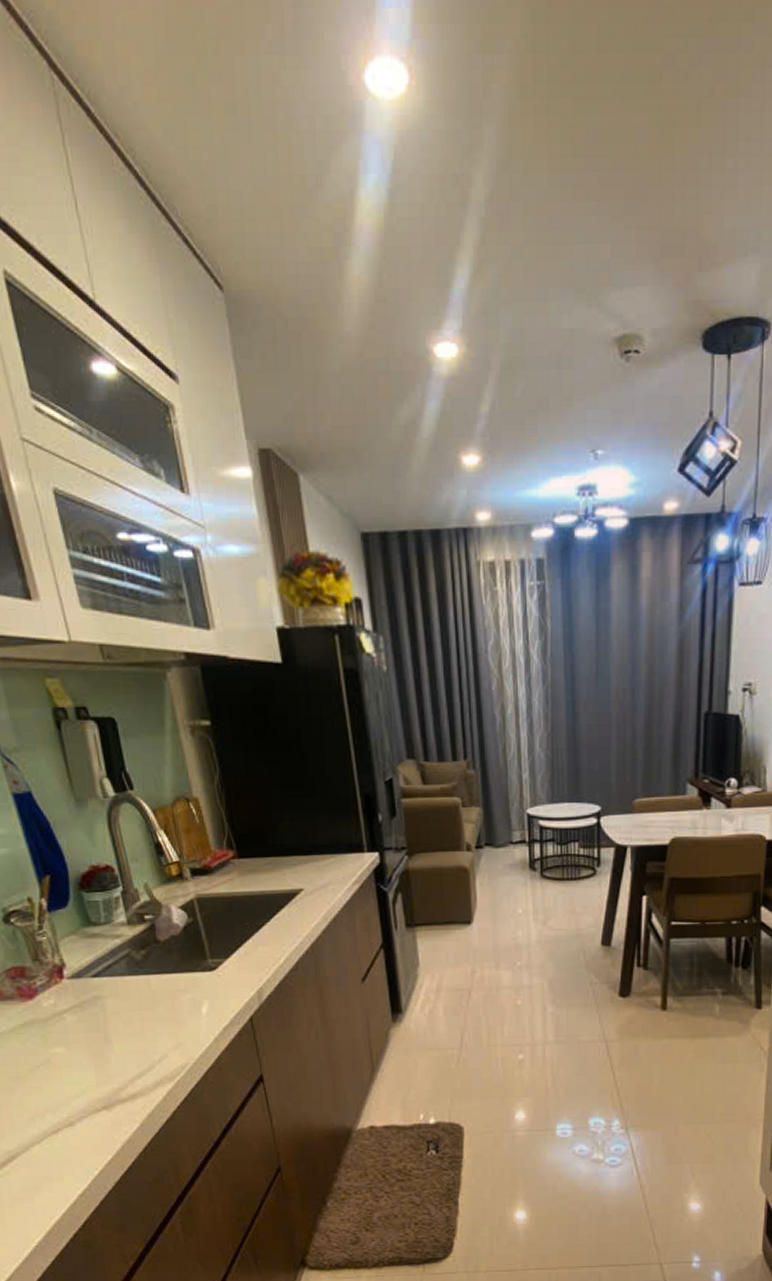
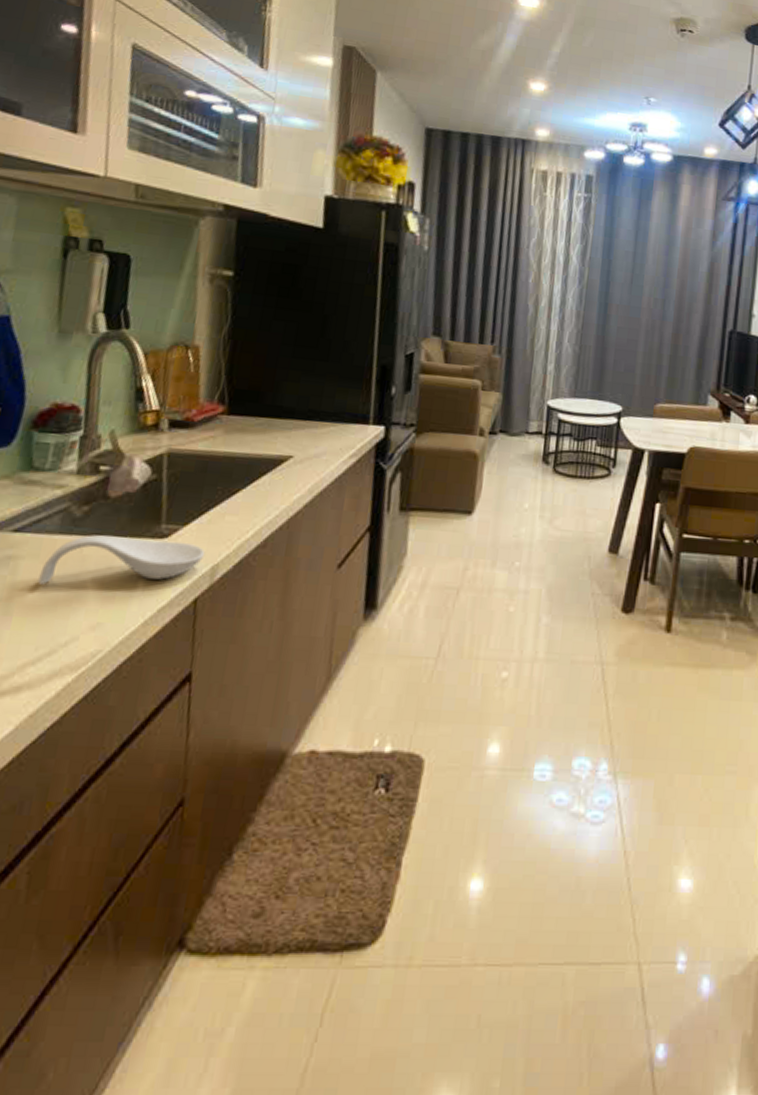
spoon rest: none [123,972,250,1017] -> present [38,535,205,585]

